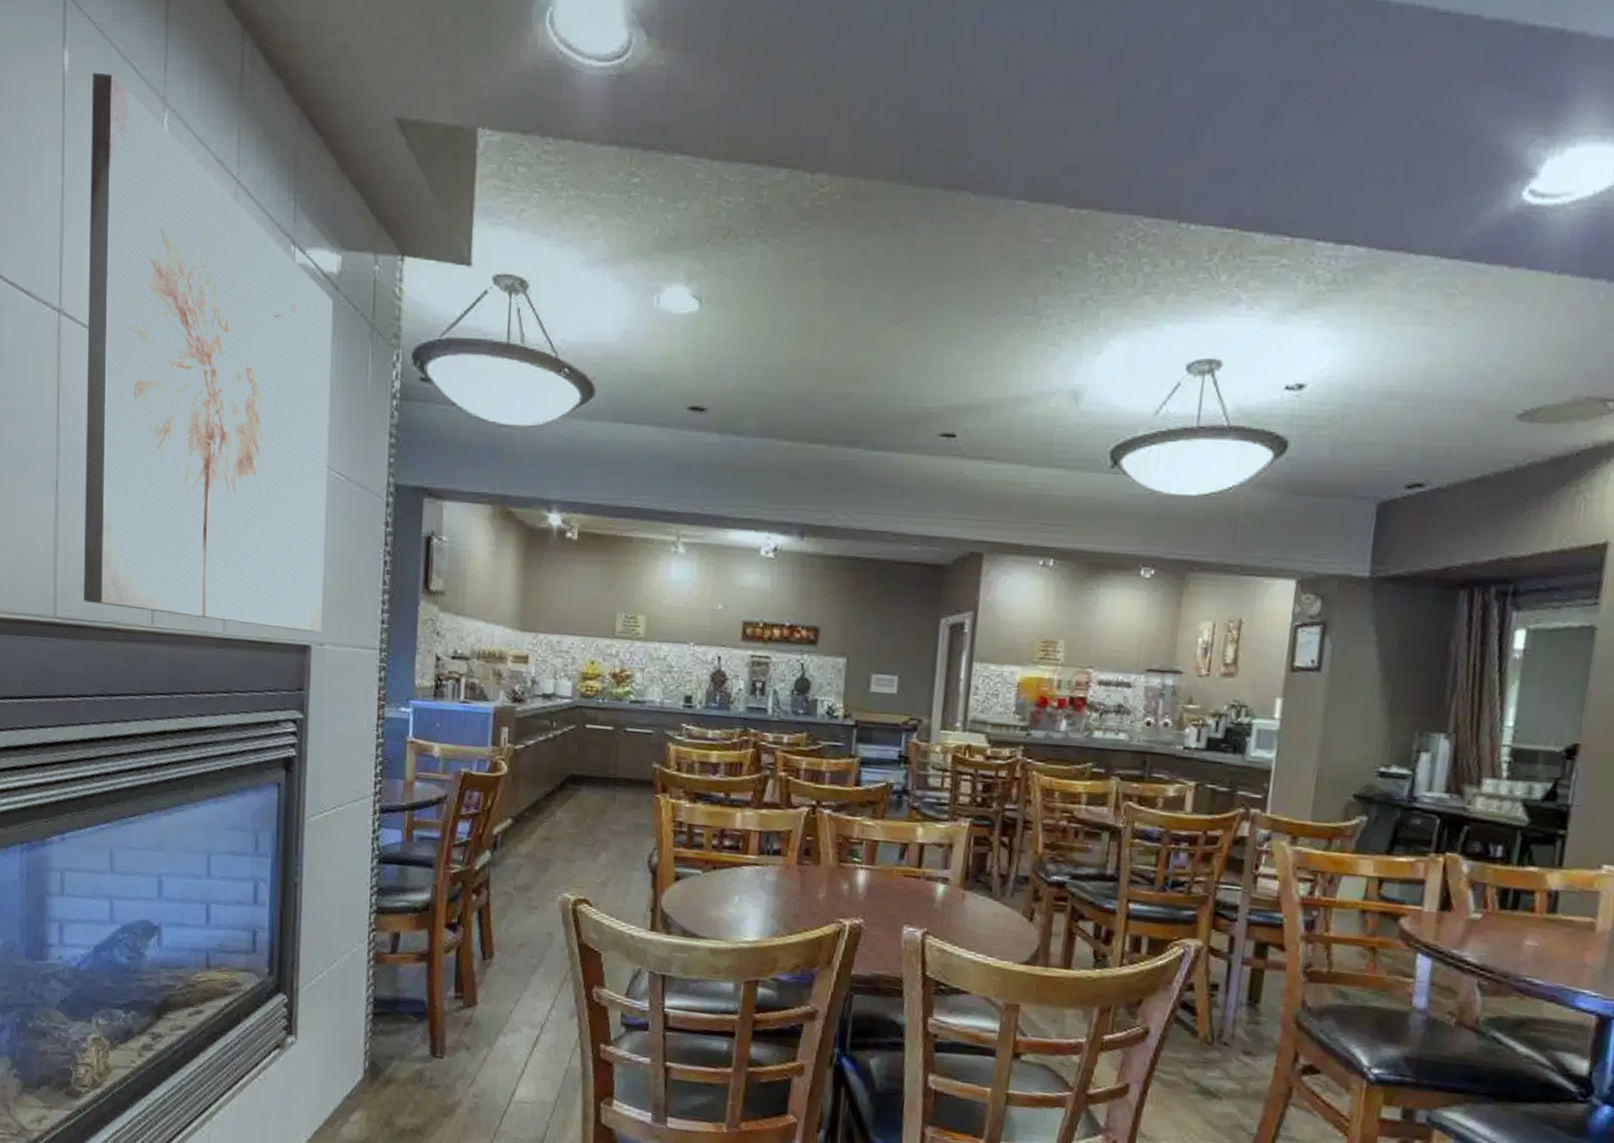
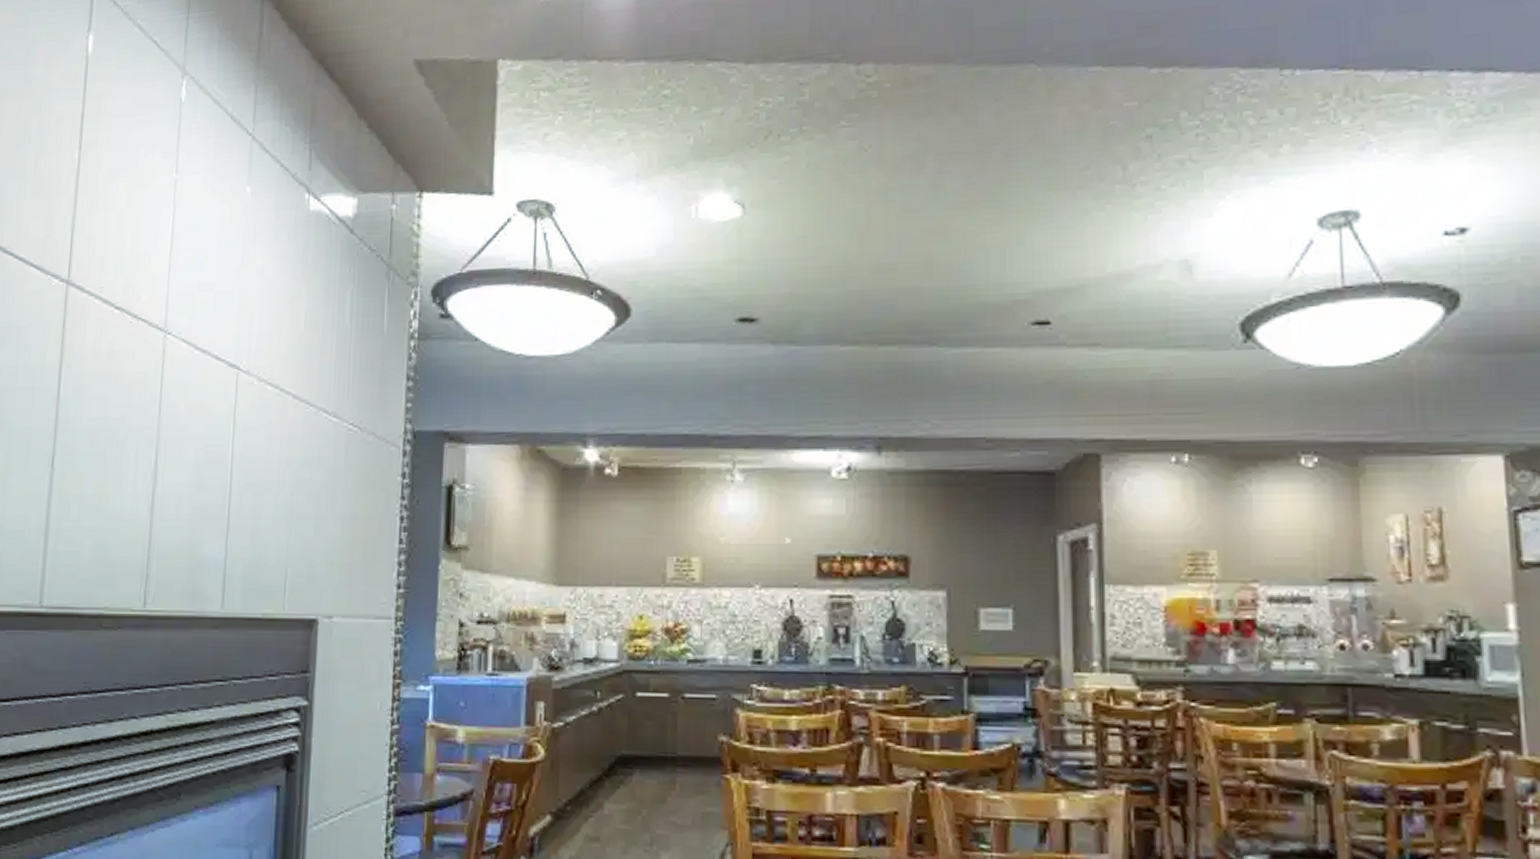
wall art: present [84,72,334,633] -> none [72,51,349,604]

